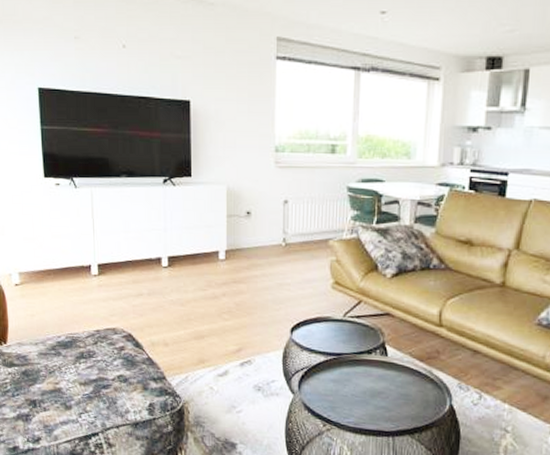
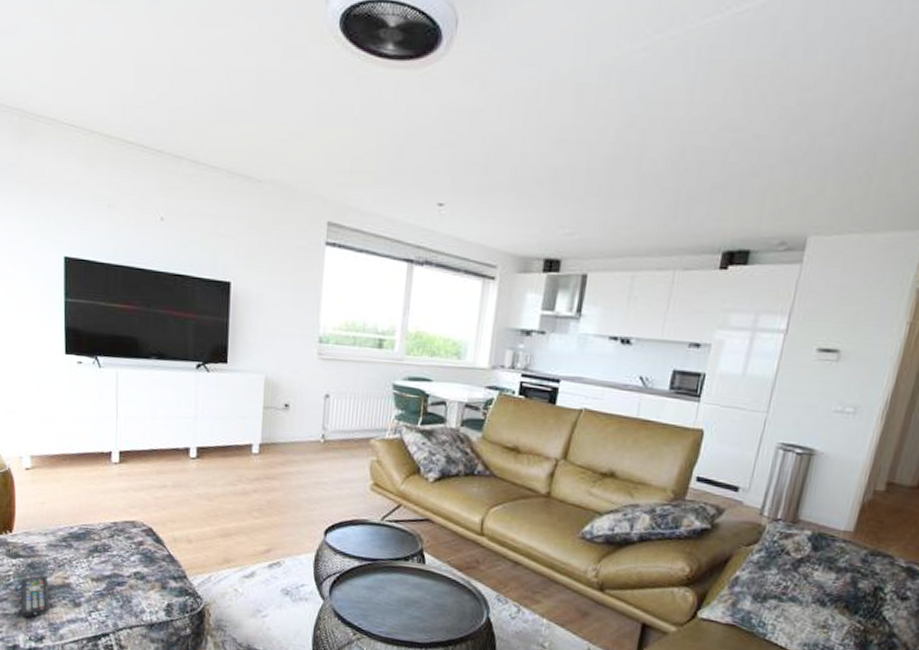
remote control: none [16,381,44,421] -> present [20,575,50,618]

